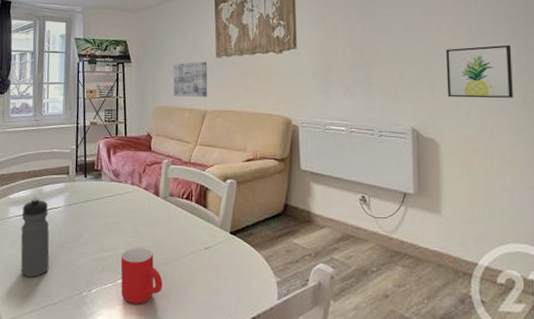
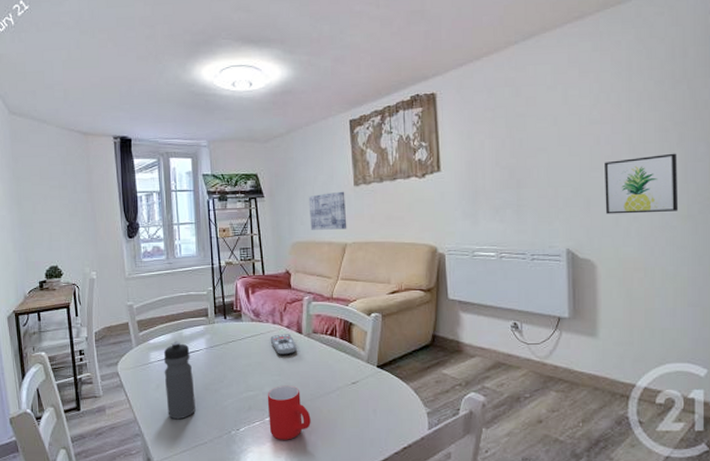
remote control: none [128,195,153,217] -> present [270,334,297,355]

